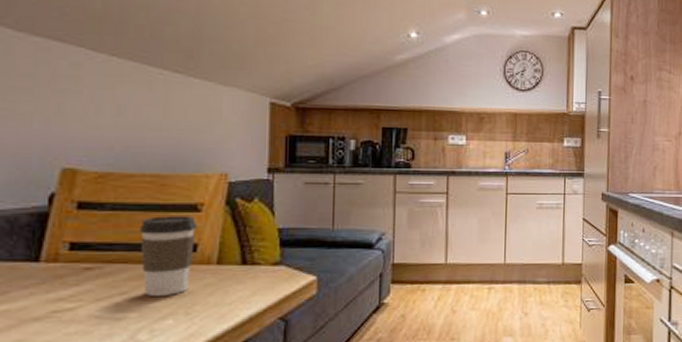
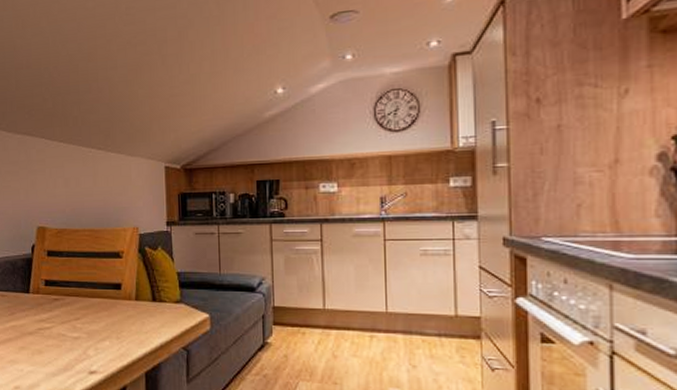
coffee cup: present [138,216,197,296] -> none [83,261,121,323]

